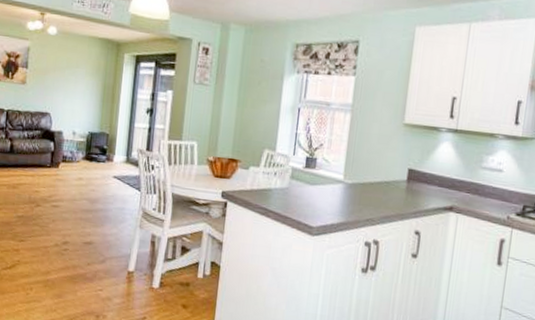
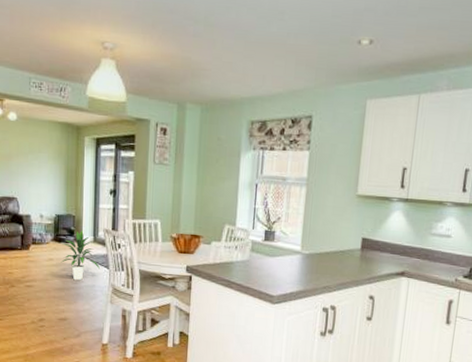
indoor plant: none [90,150,131,202] -> present [61,231,100,281]

